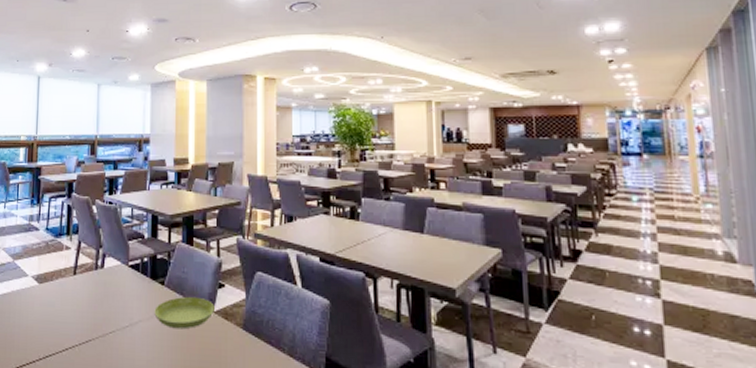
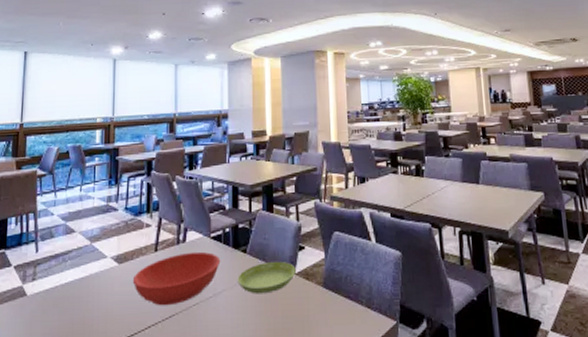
bowl: none [51,278,138,331] -> present [132,251,221,306]

